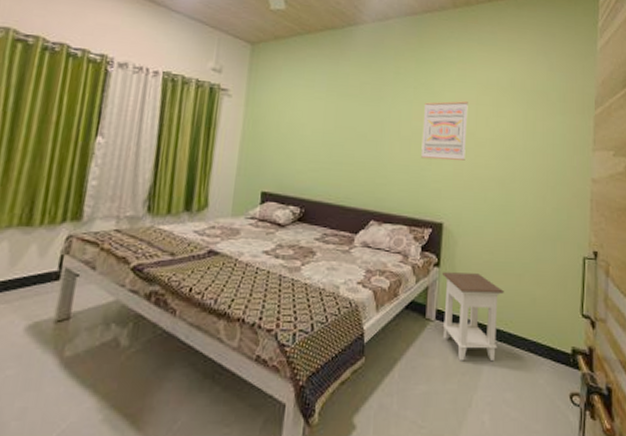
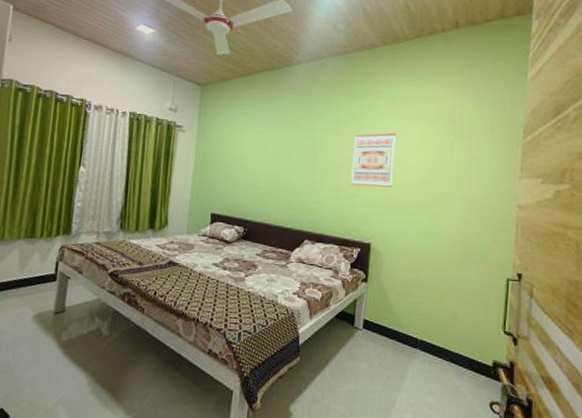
nightstand: present [441,272,504,362] -> none [369,287,428,369]

